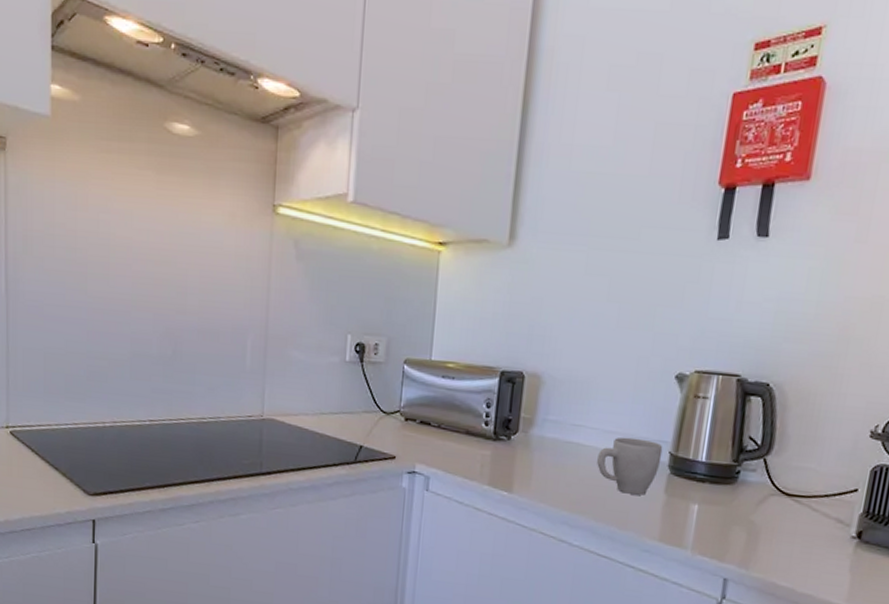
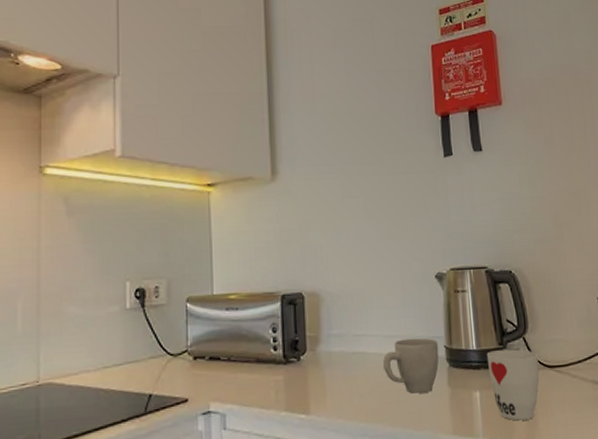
cup: none [713,466,778,544] -> present [486,349,540,421]

